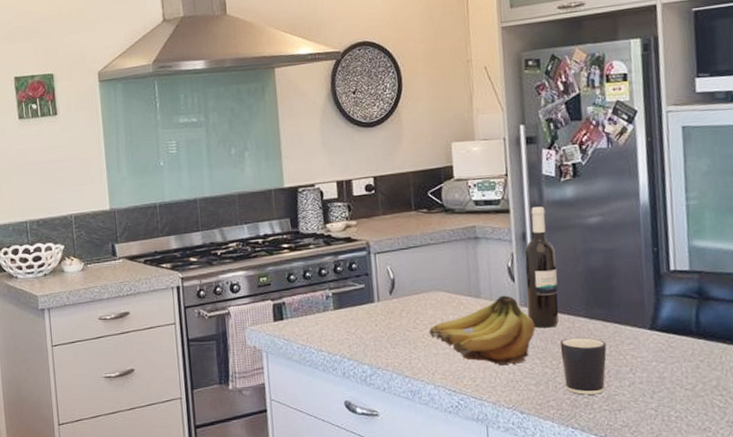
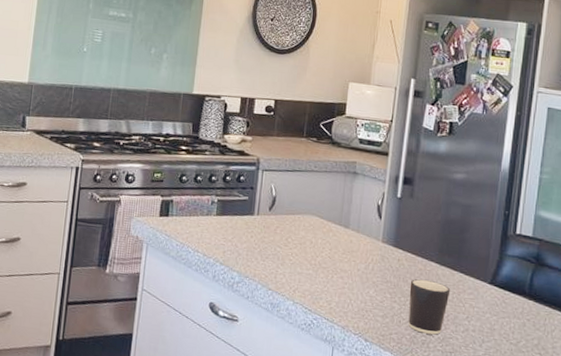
fruit: present [429,295,535,365] -> none [297,229,392,295]
wine bottle: present [524,206,559,328] -> none [386,155,422,267]

